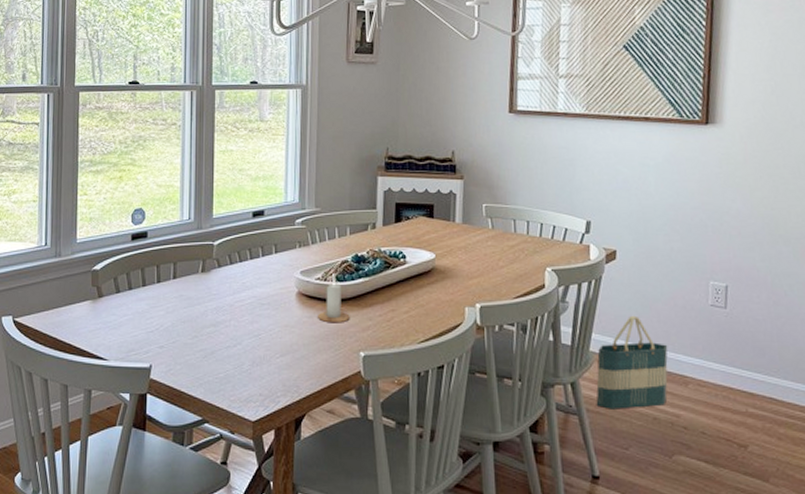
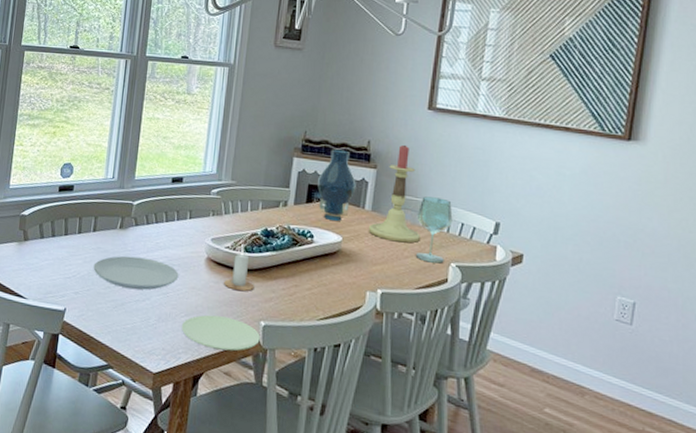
plate: none [177,300,270,334] -> present [93,256,179,290]
plate: none [277,352,361,387] -> present [181,315,260,351]
vase: none [405,163,444,238] -> present [317,149,356,221]
candlestick: none [461,151,514,253] -> present [369,144,420,244]
wine glass: none [508,202,544,270] -> present [415,196,453,264]
tote bag: present [596,315,668,409] -> none [488,319,567,413]

